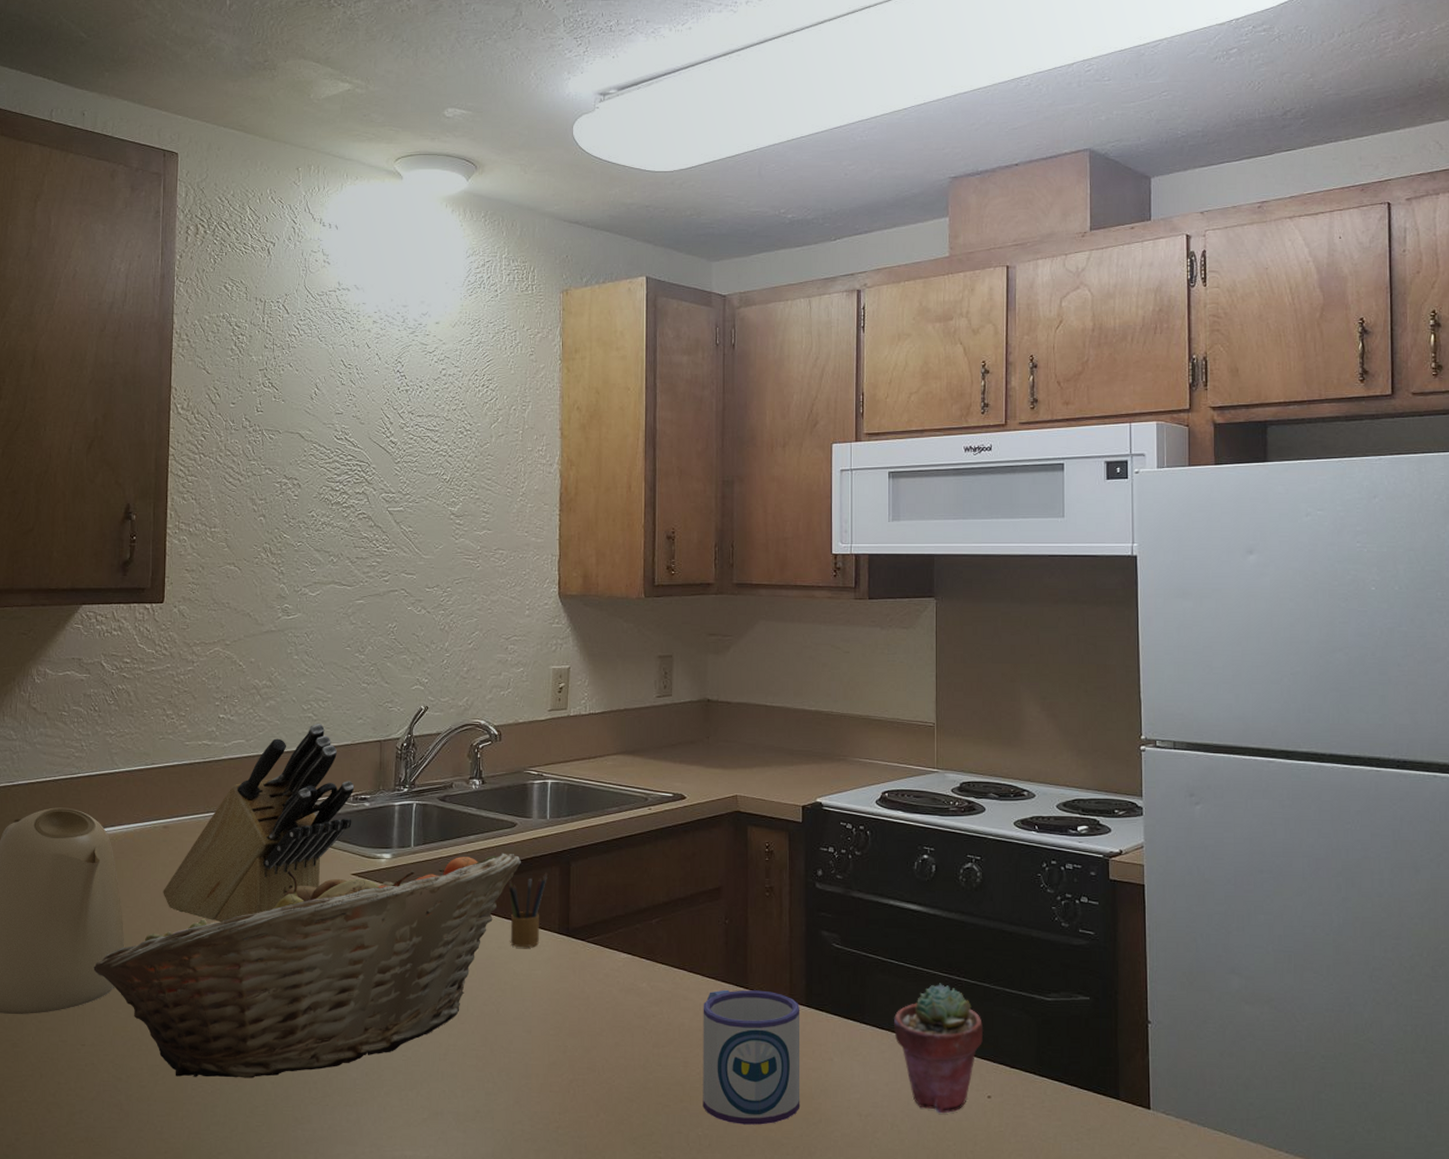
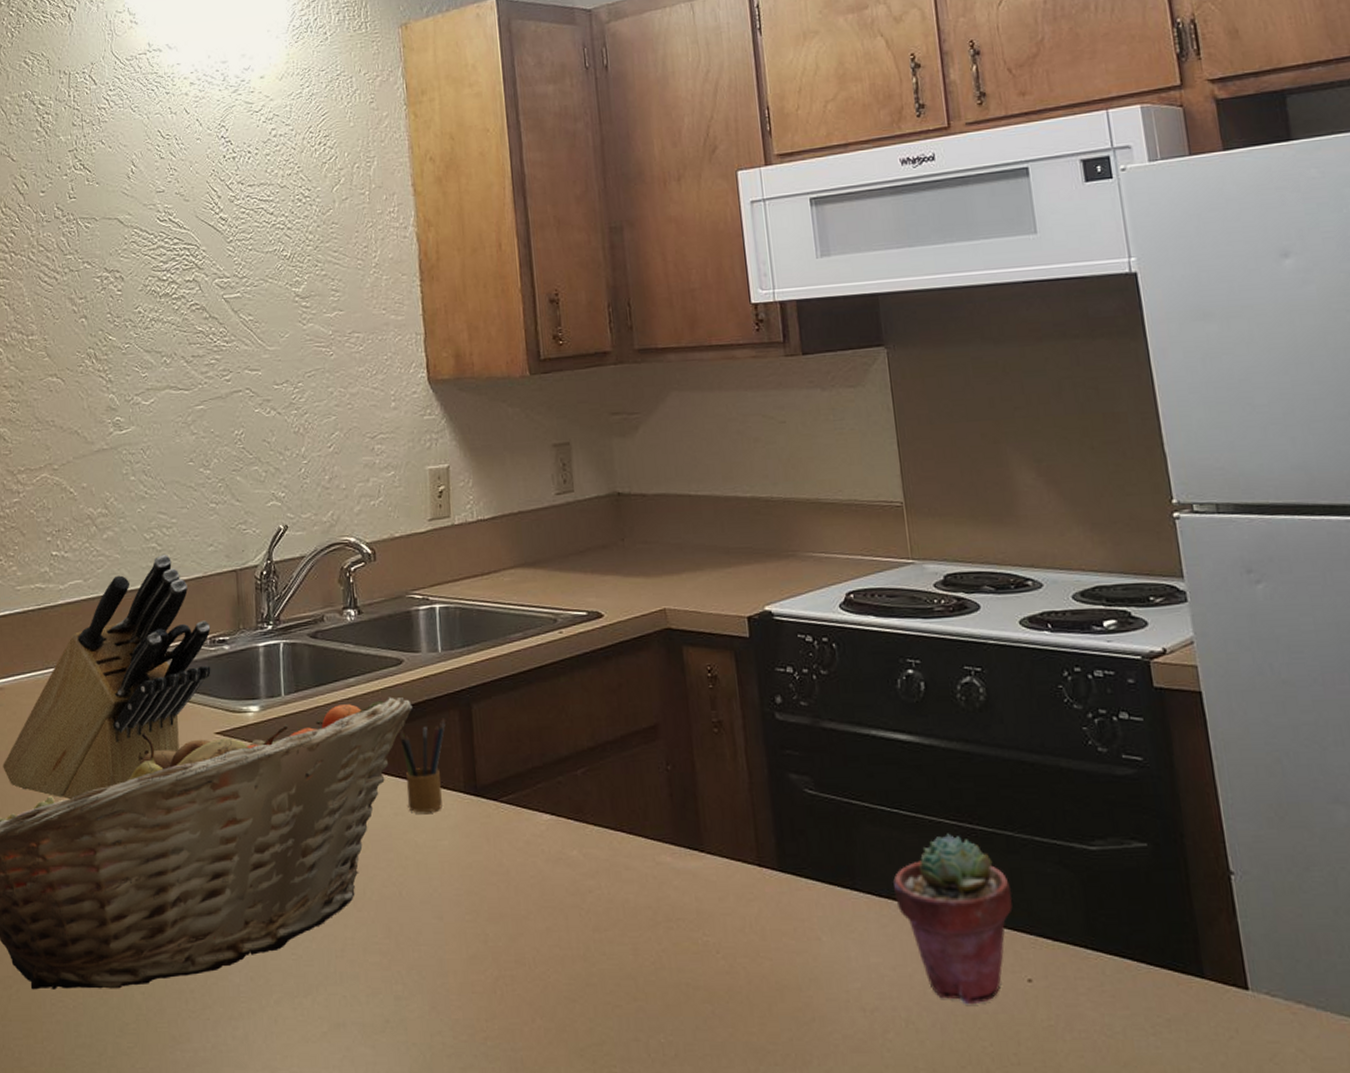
mug: present [703,989,800,1125] -> none [649,853,786,1027]

